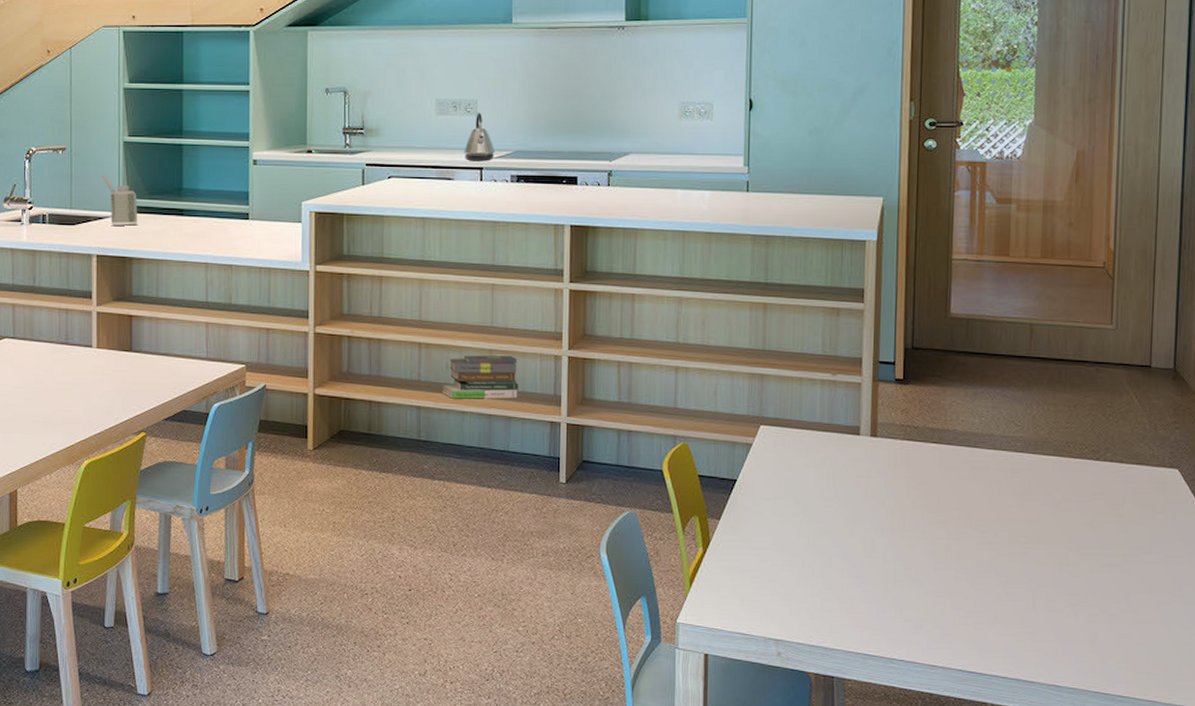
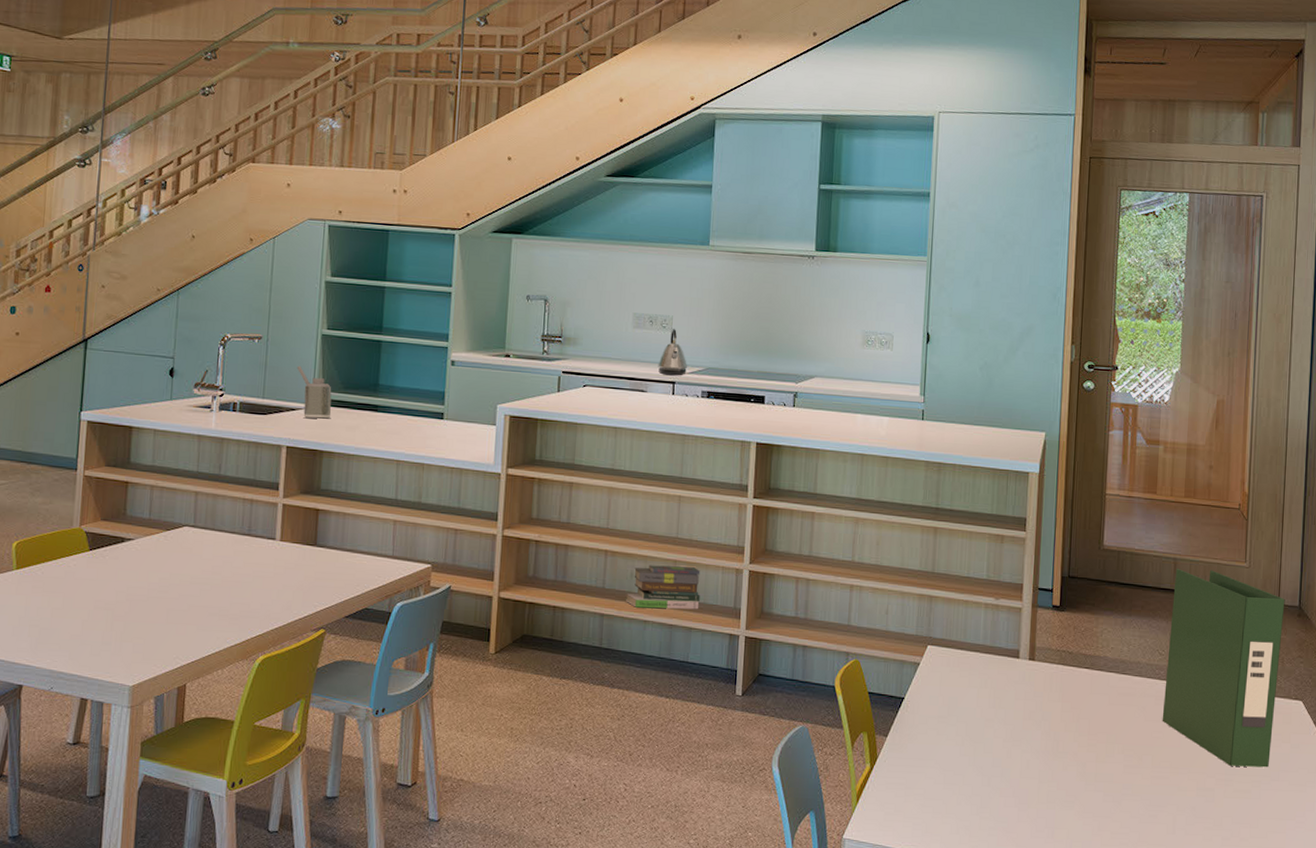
binder: none [1019,333,1158,540] -> present [1162,568,1285,768]

